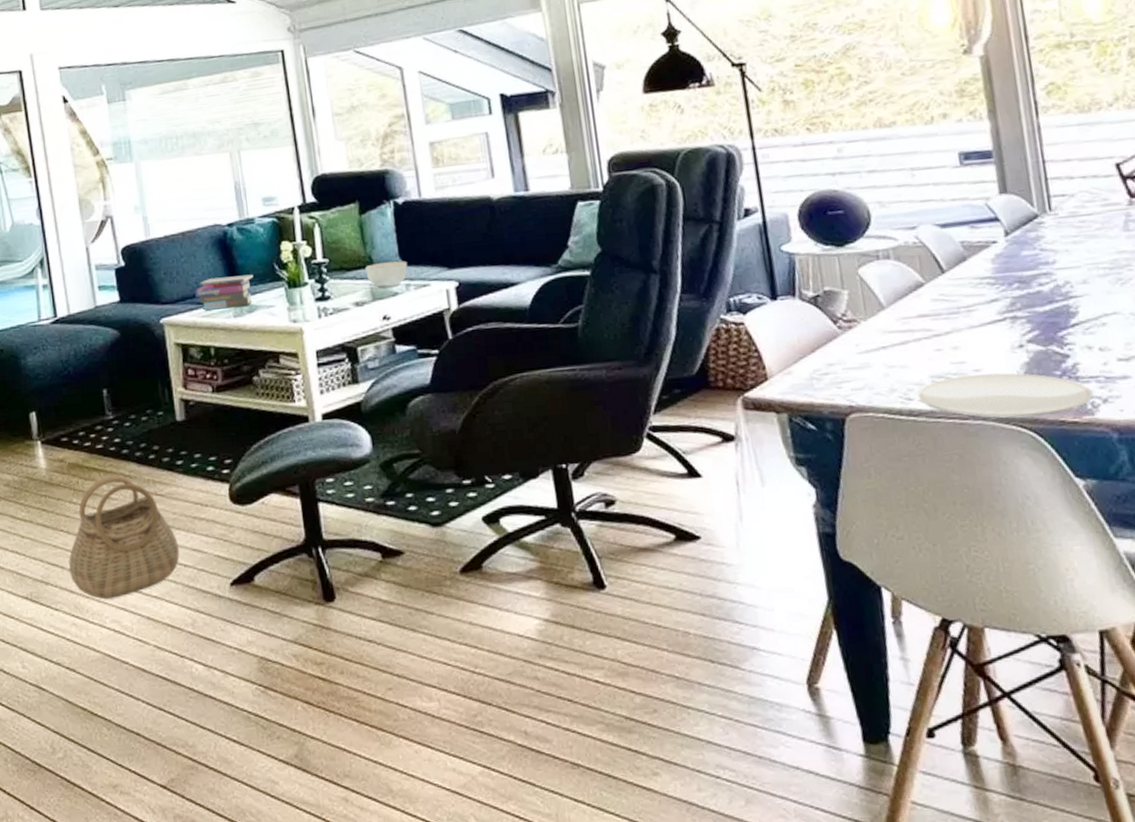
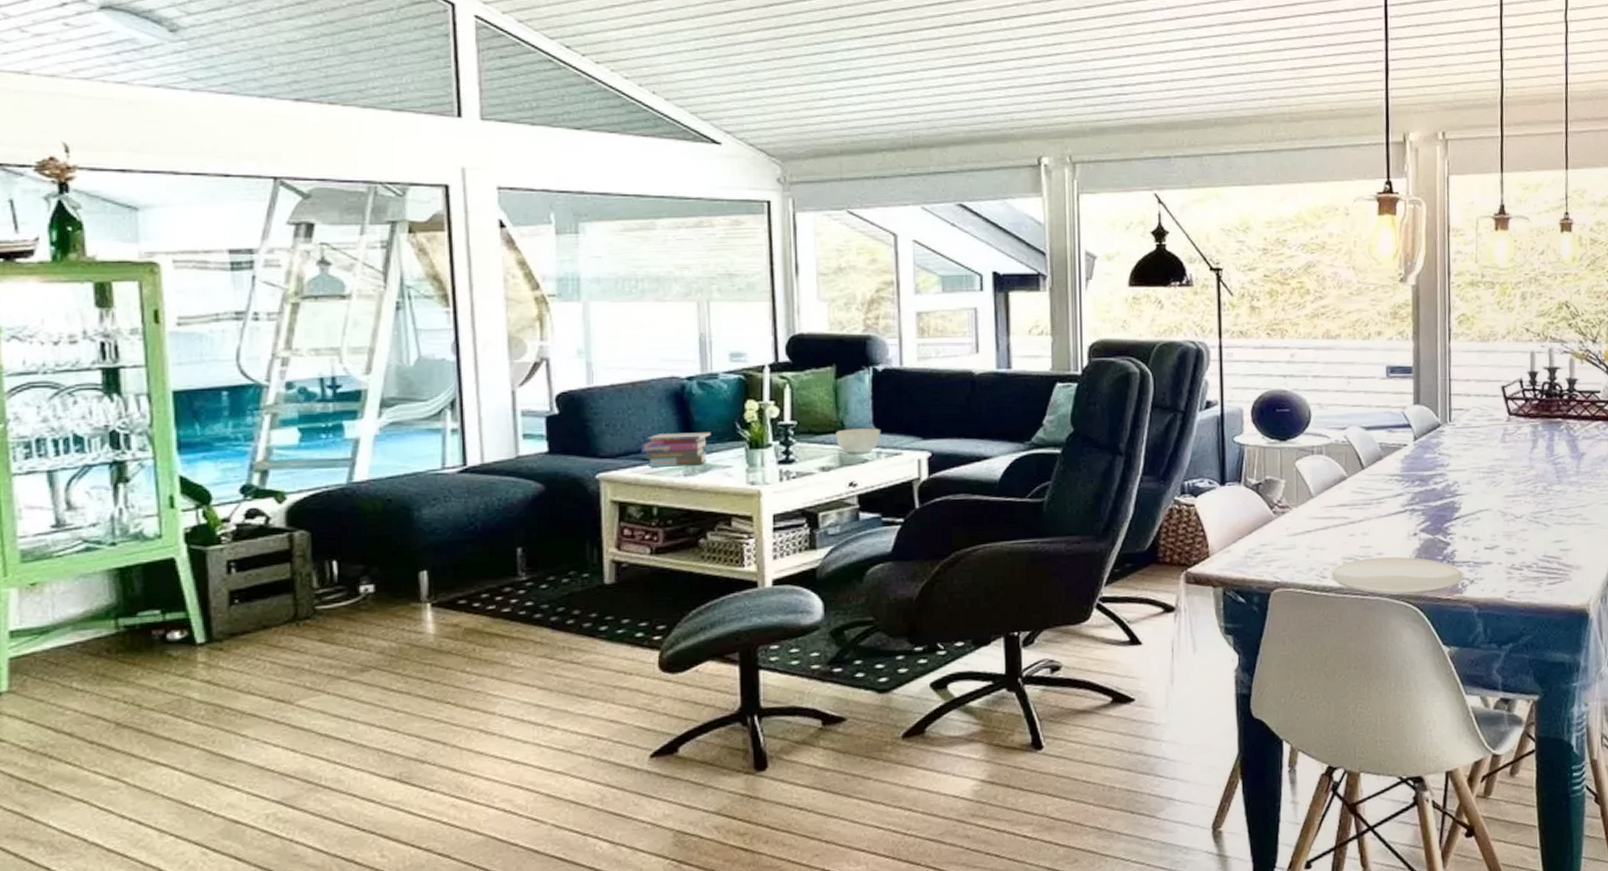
basket: present [69,475,180,599] -> none [454,641,593,777]

